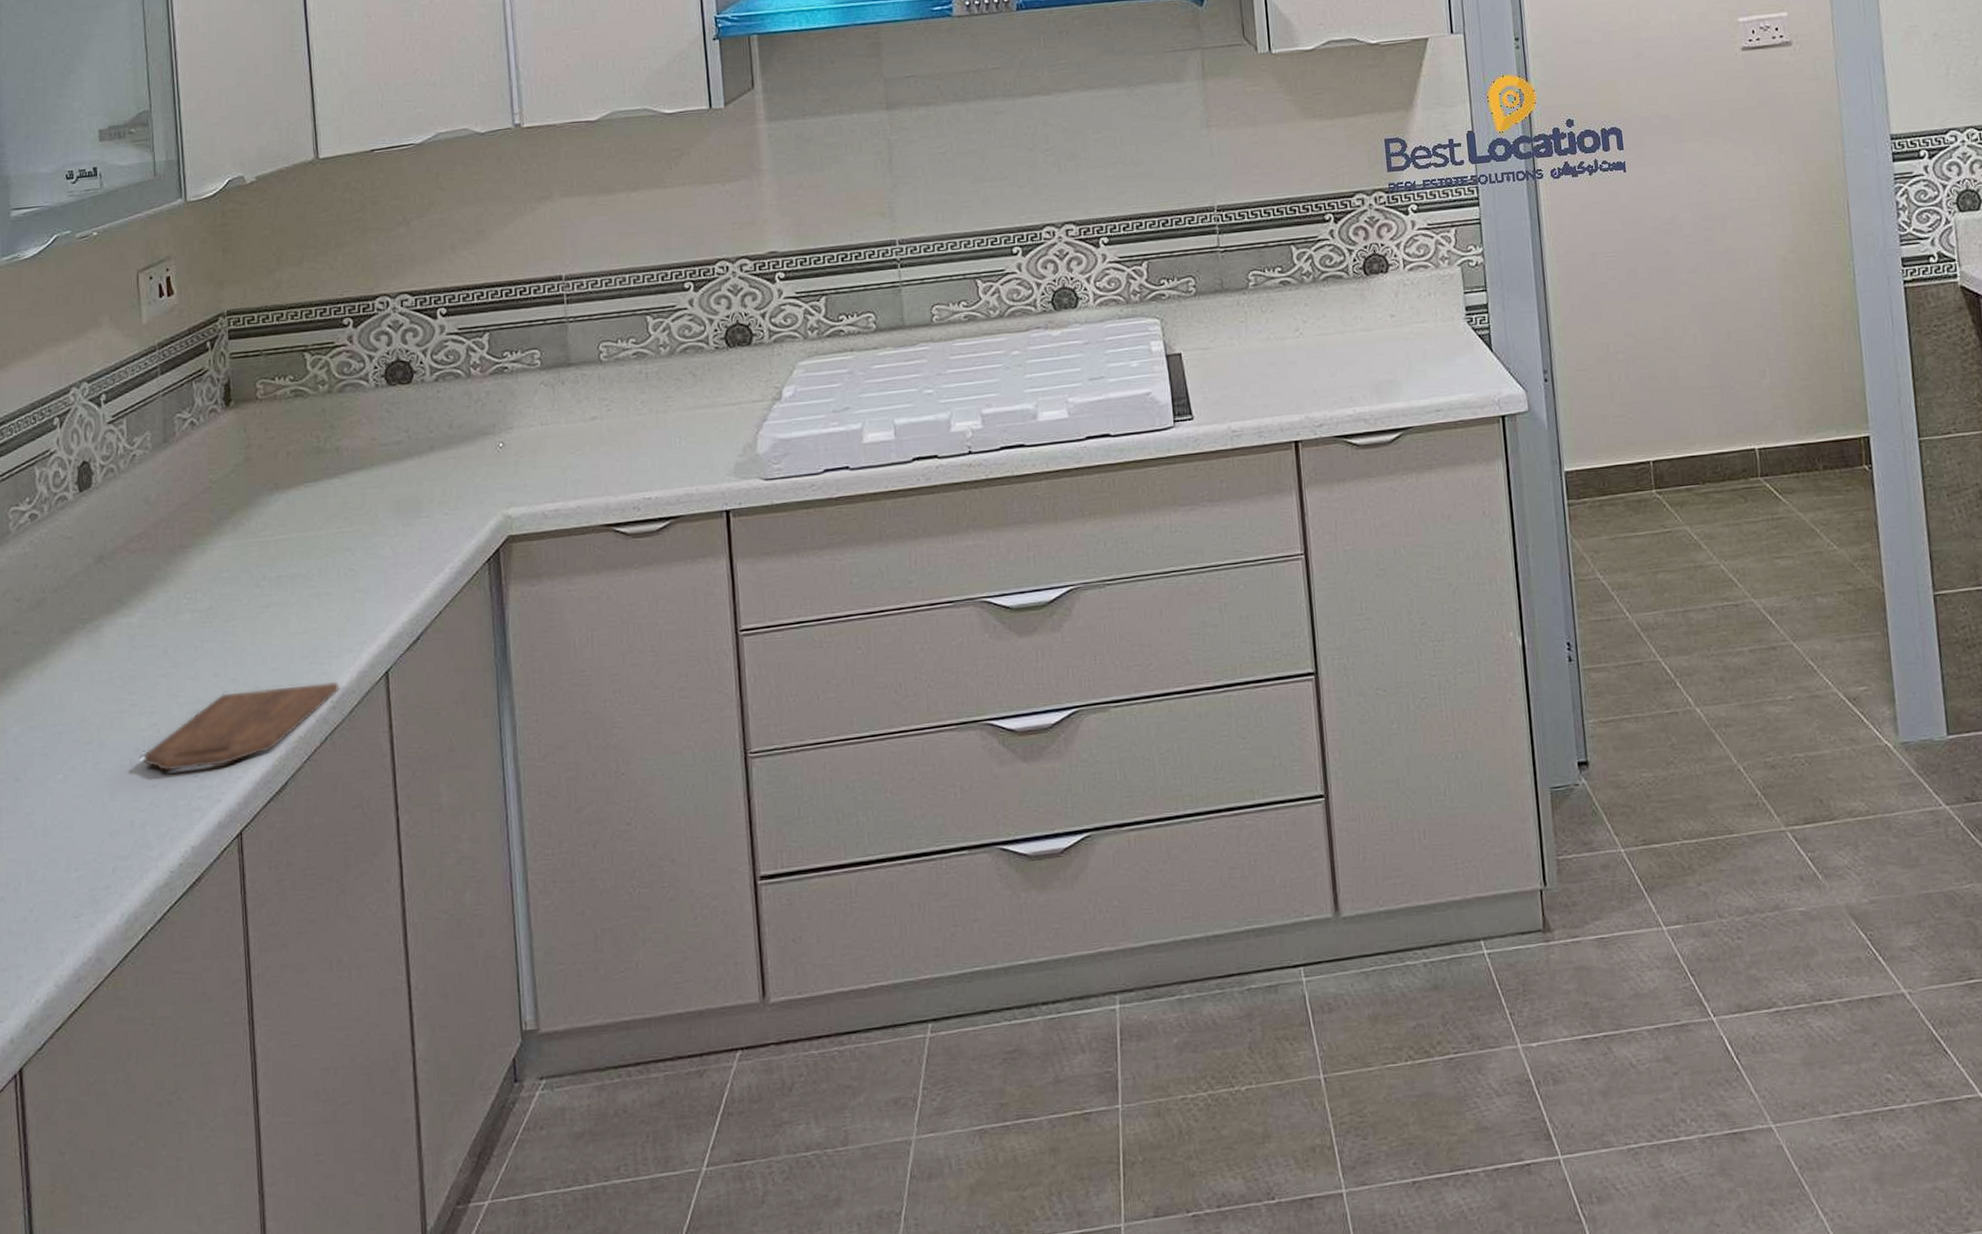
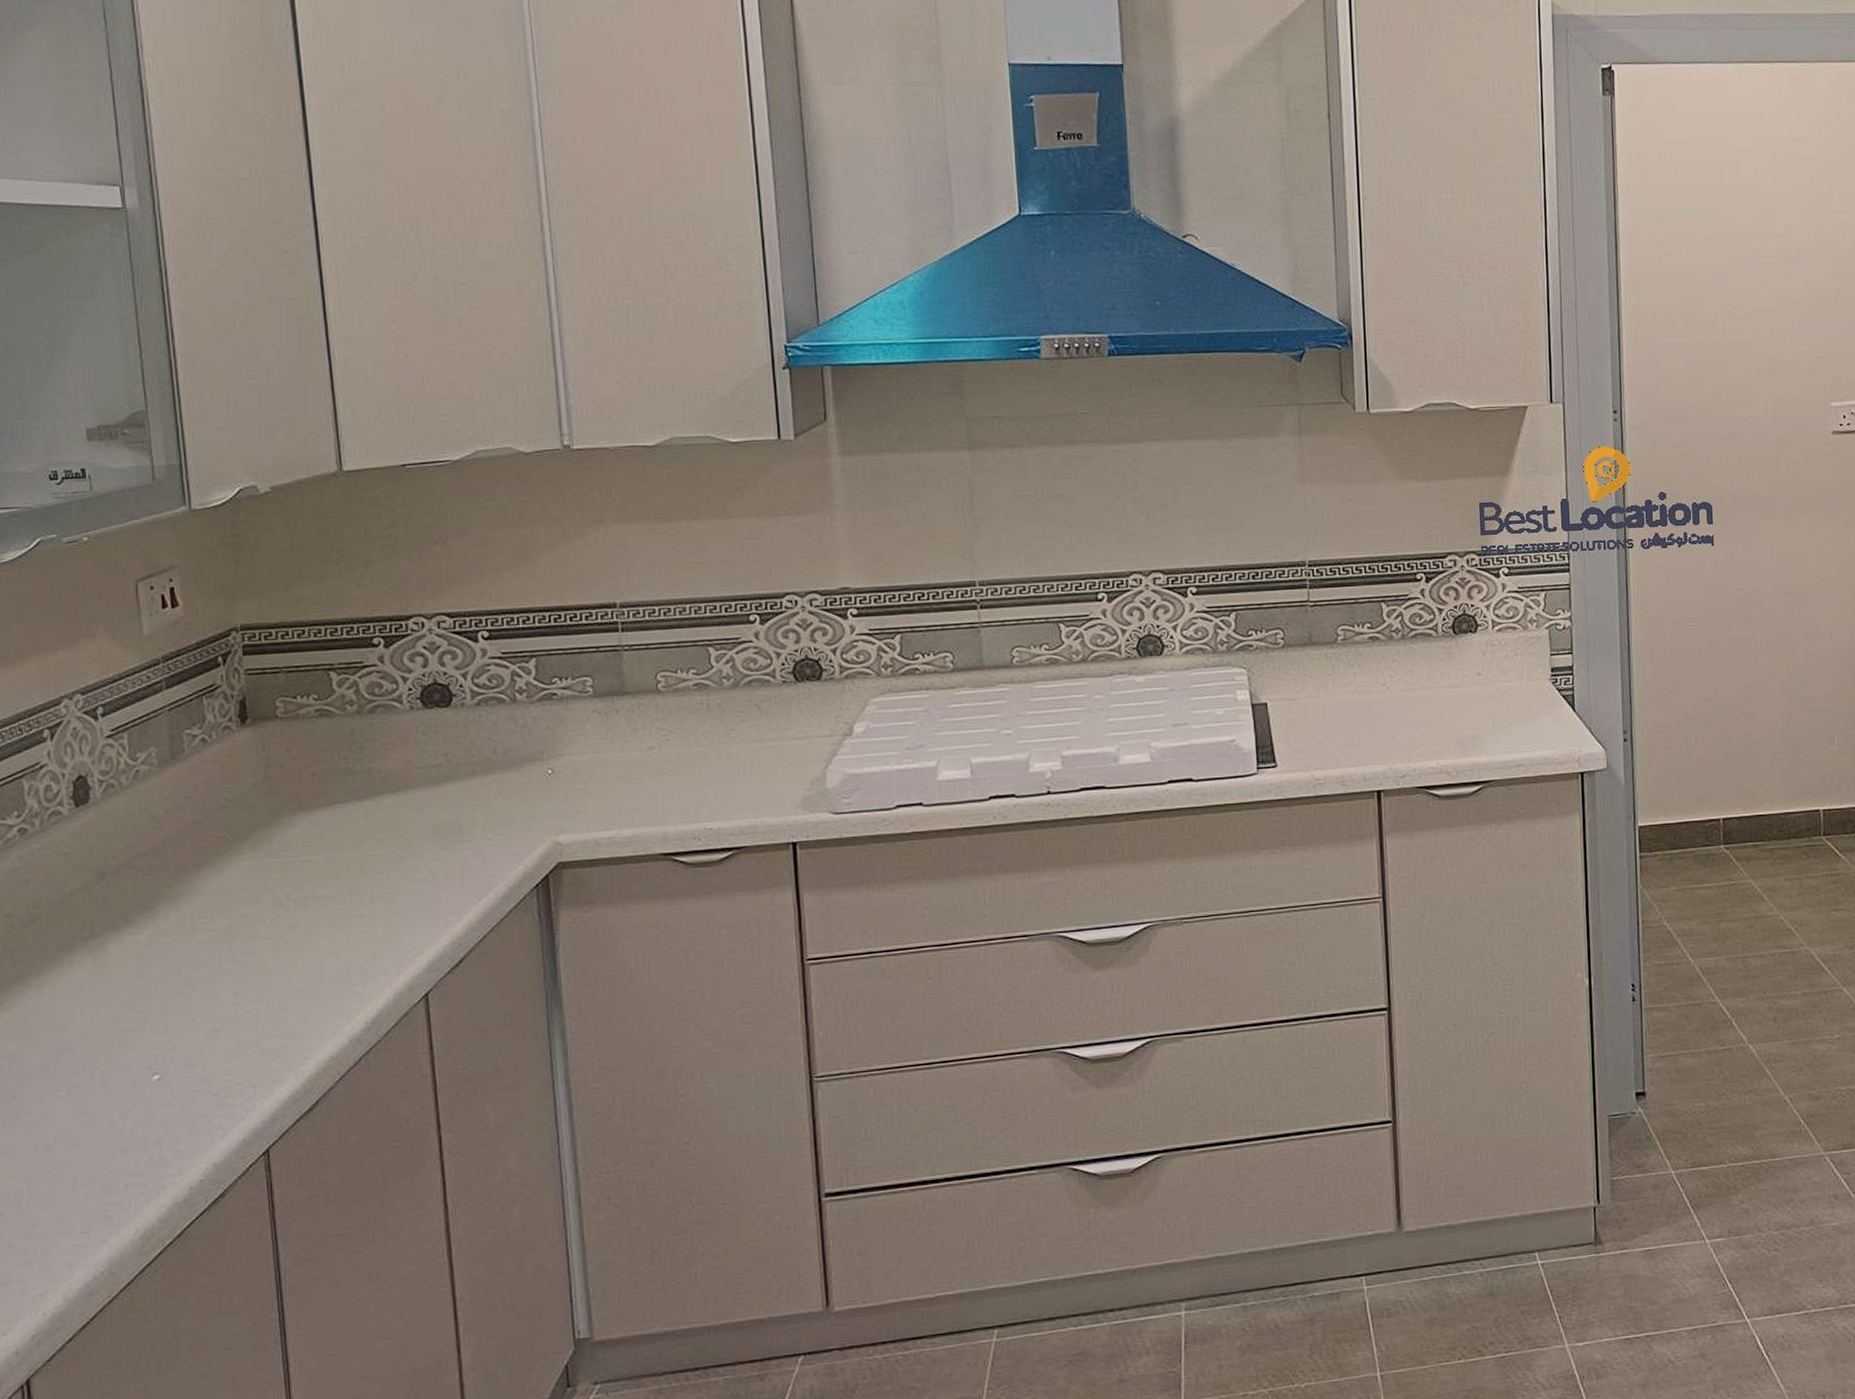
cutting board: present [144,681,339,771] -> none [157,1002,374,1089]

